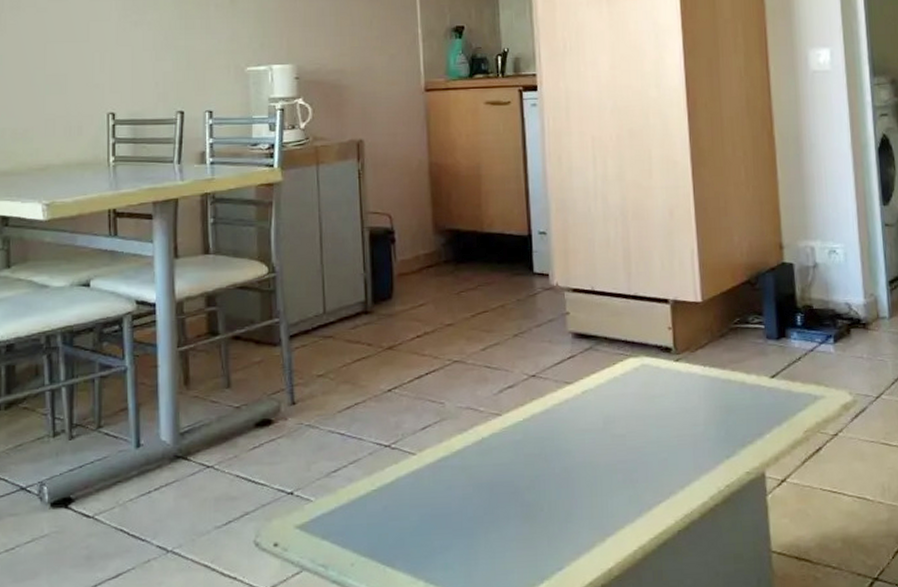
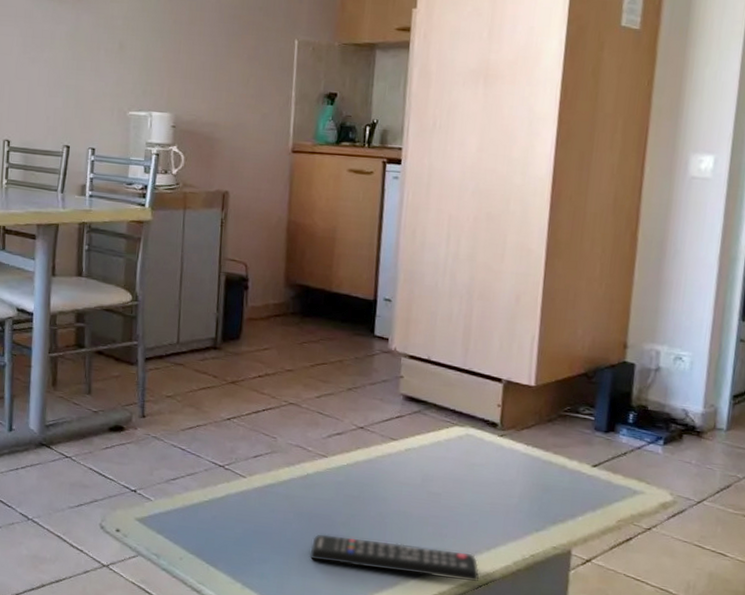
remote control: none [496,495,678,537] -> present [309,534,480,582]

